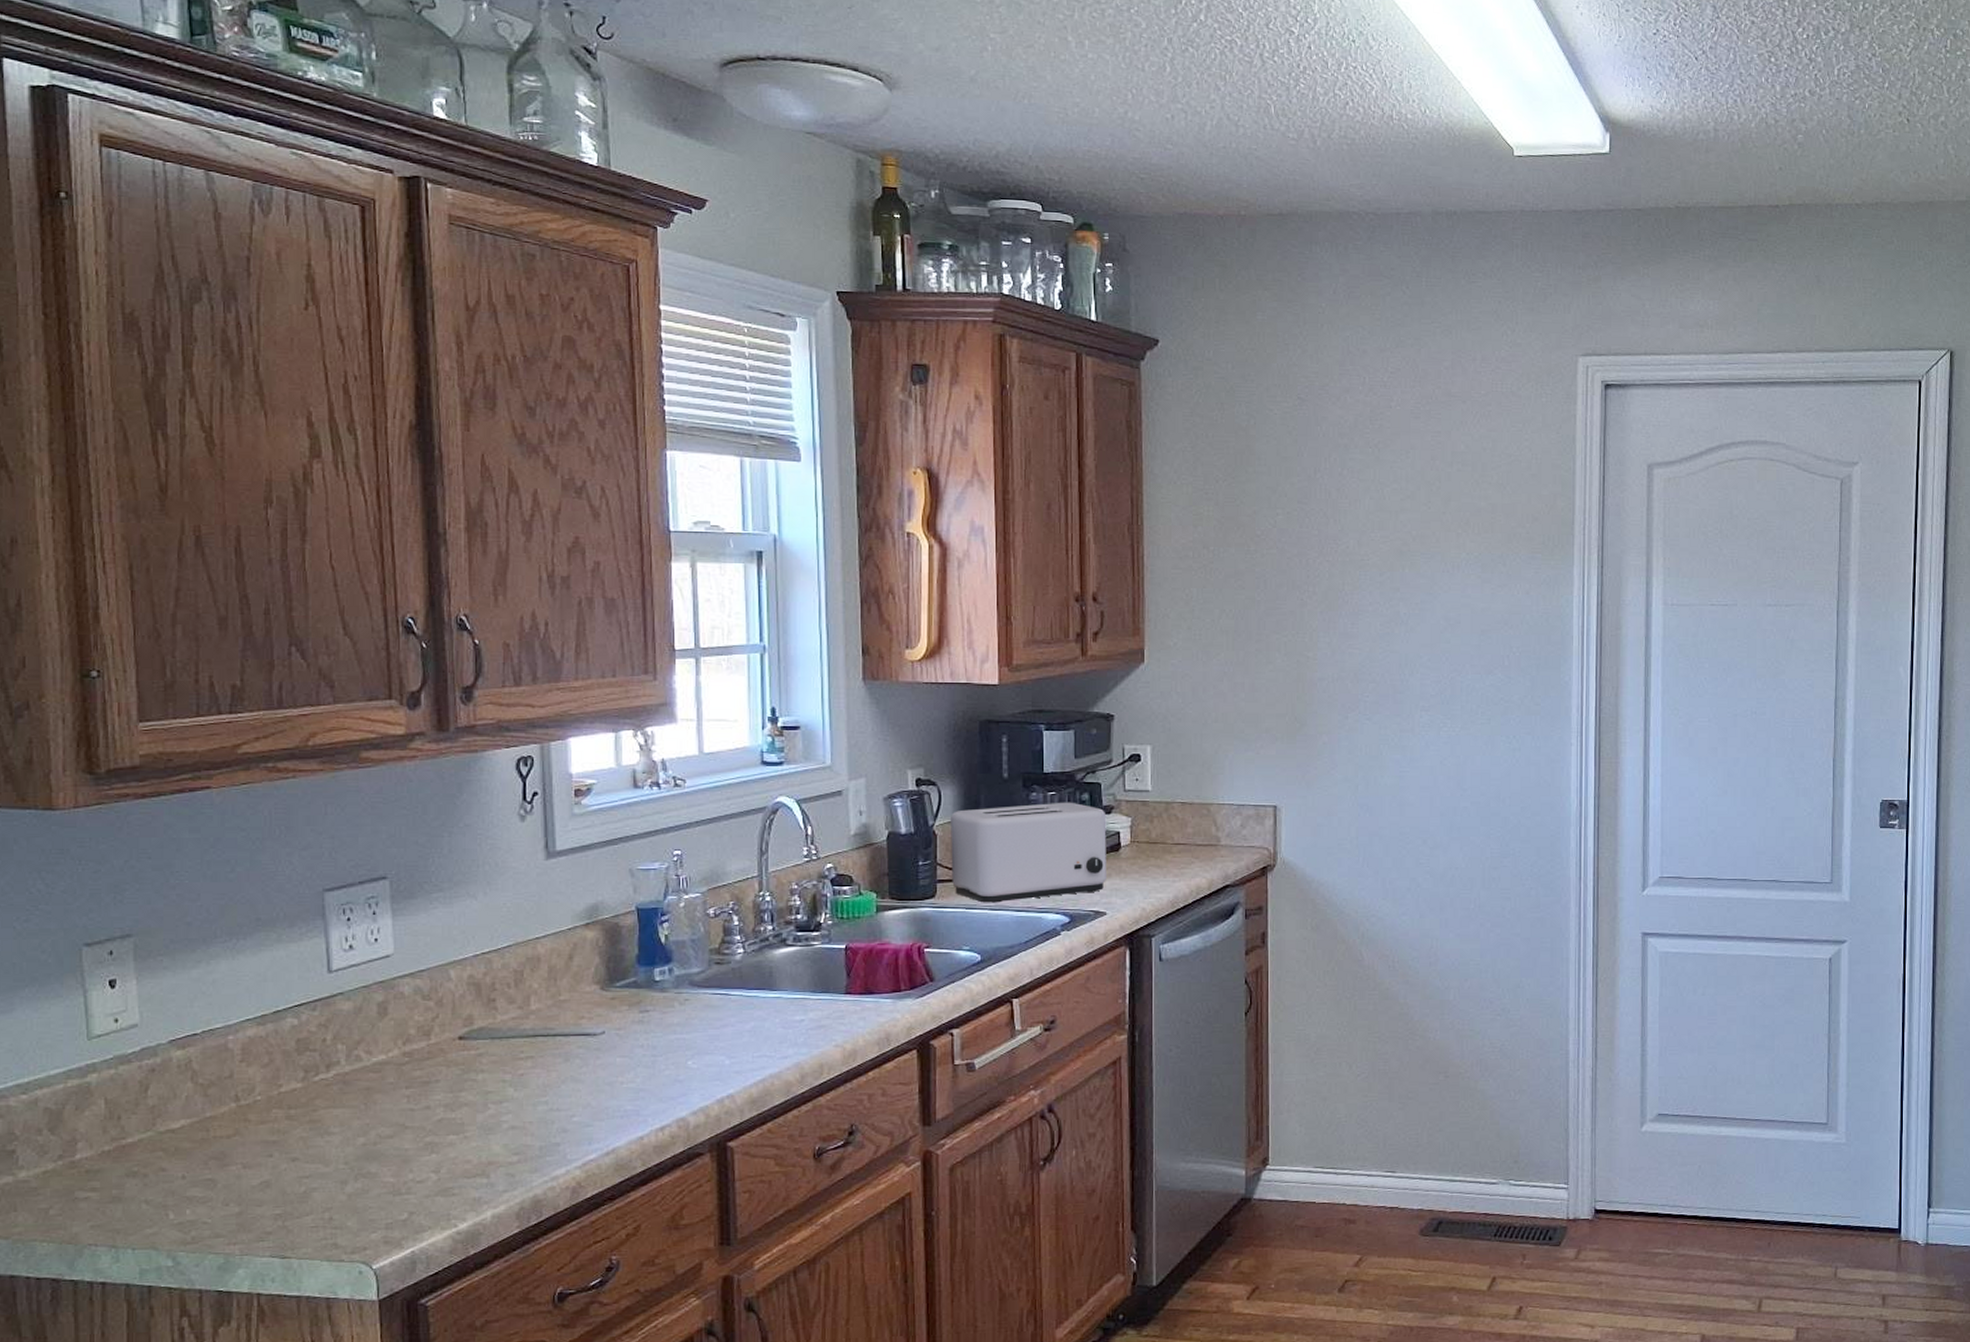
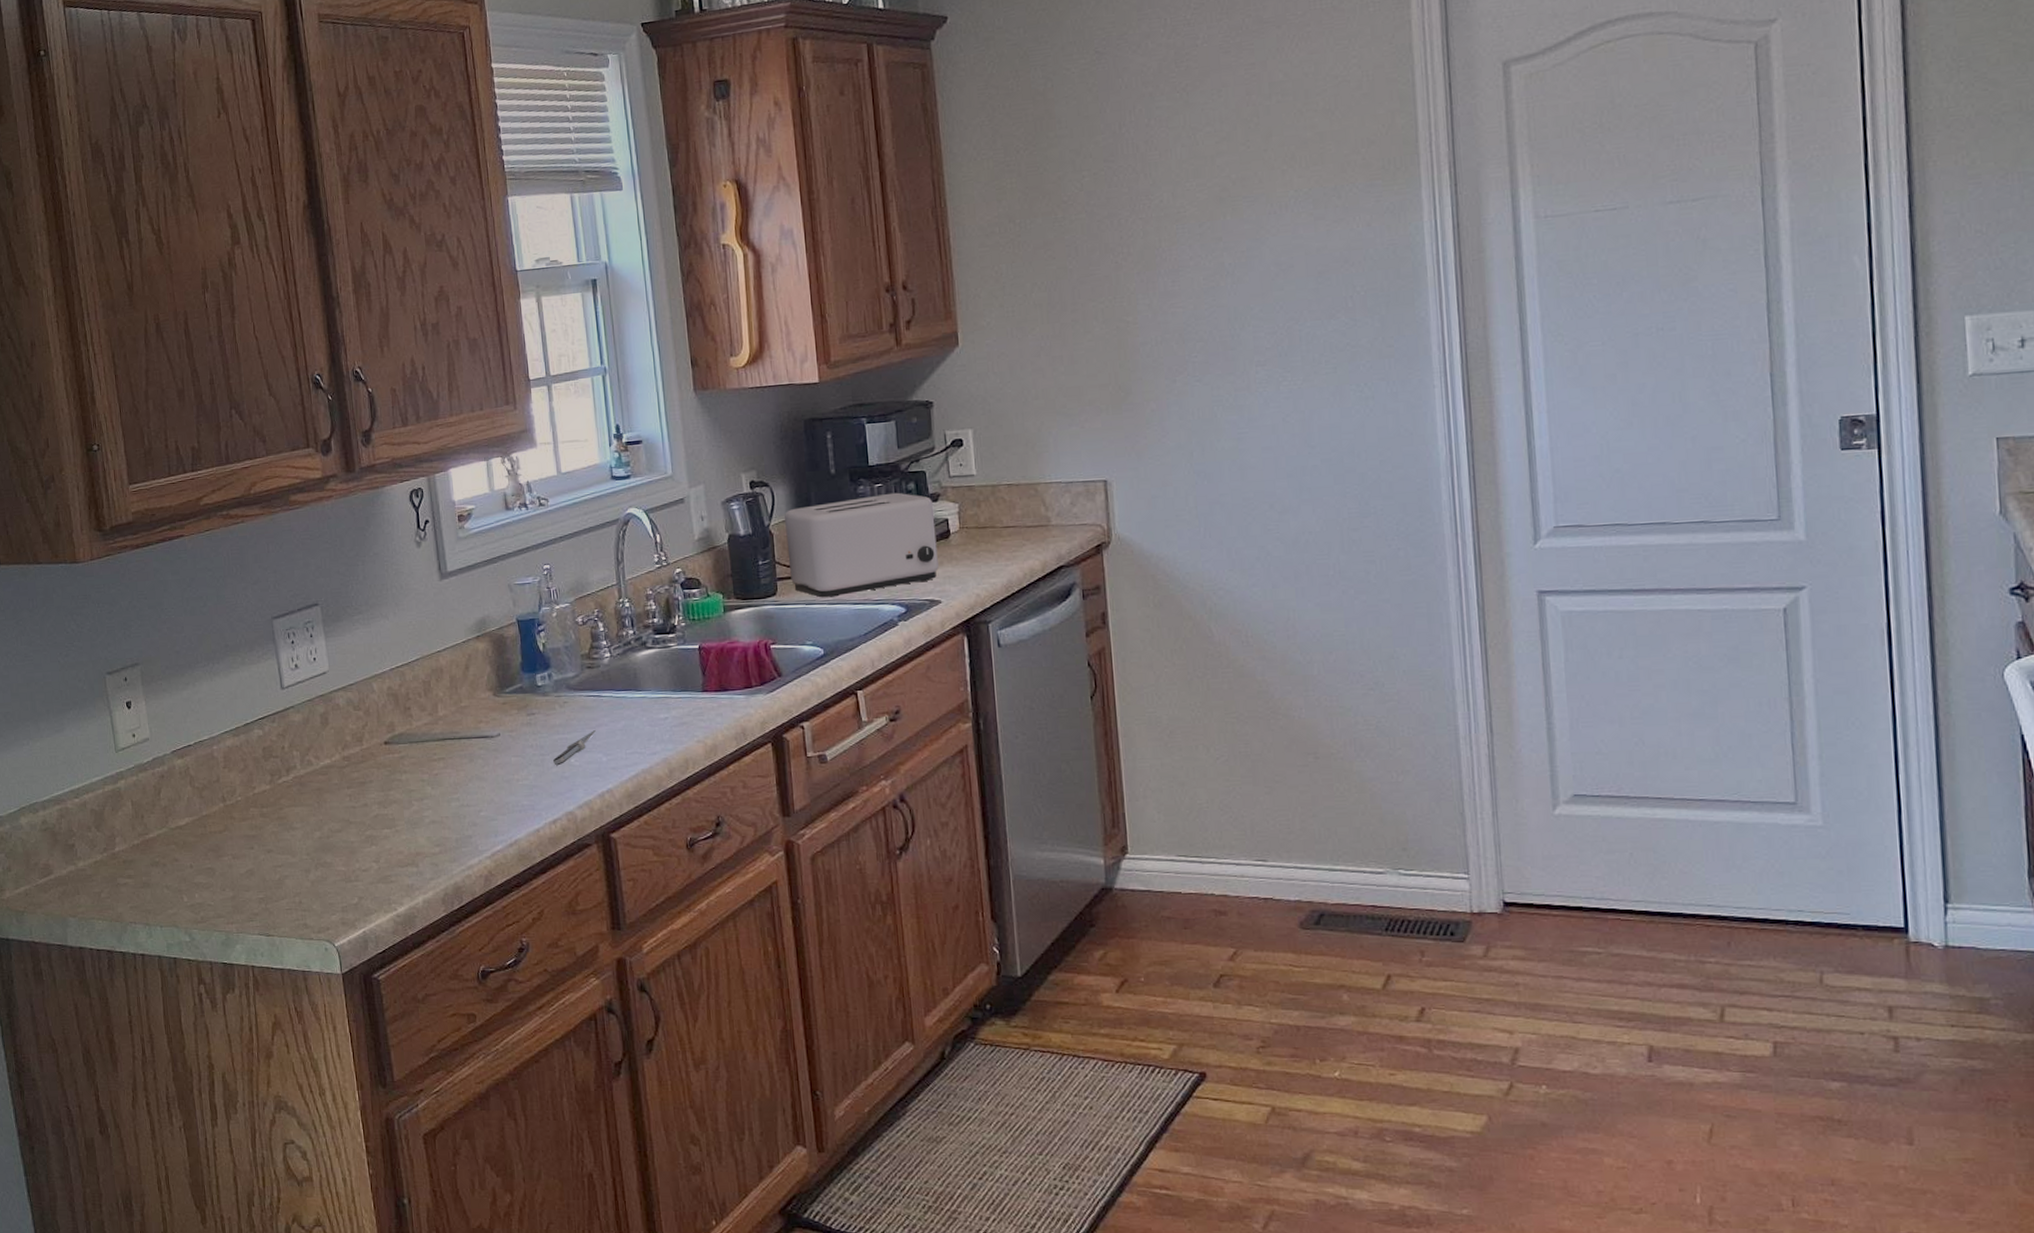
knife: none [665,1031,720,1068] -> present [552,730,596,766]

